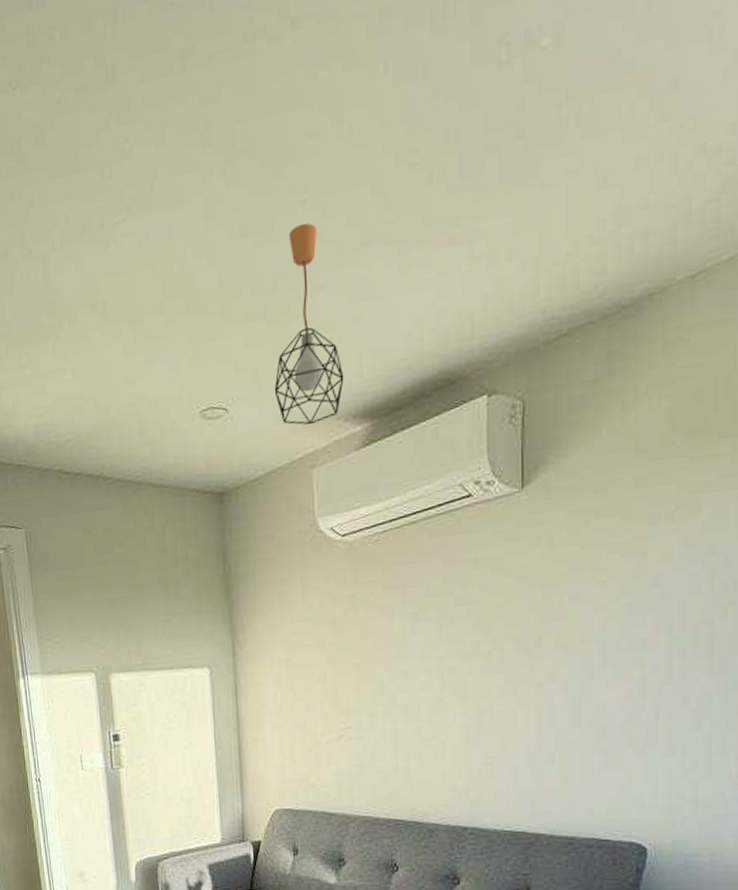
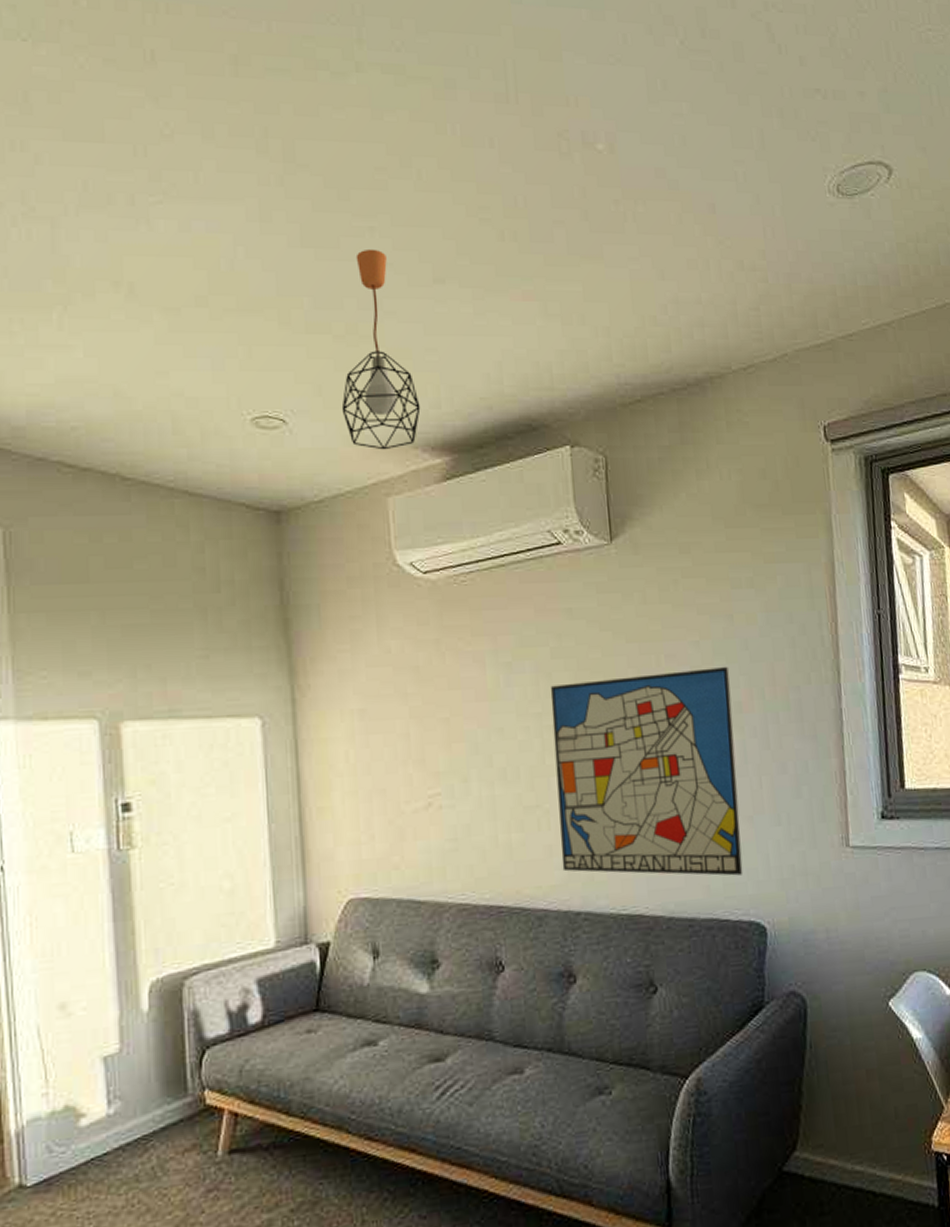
wall art: none [452,605,636,802] -> present [550,667,743,876]

